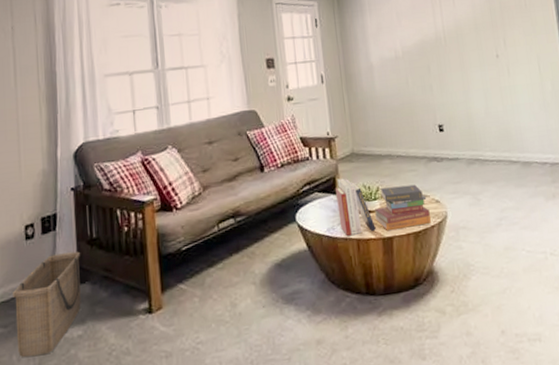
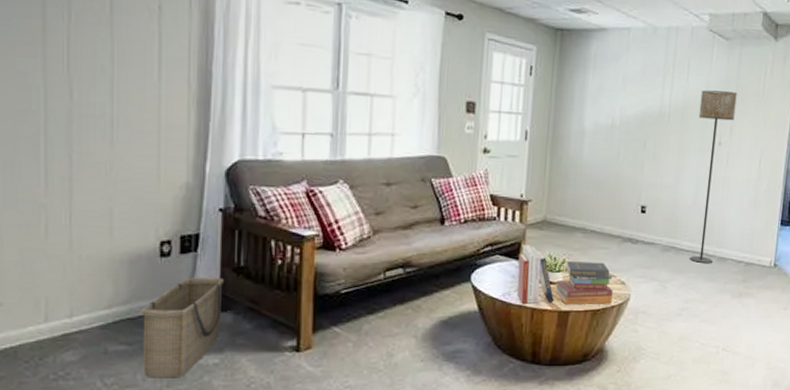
floor lamp: none [469,8,519,171] -> present [690,90,737,264]

